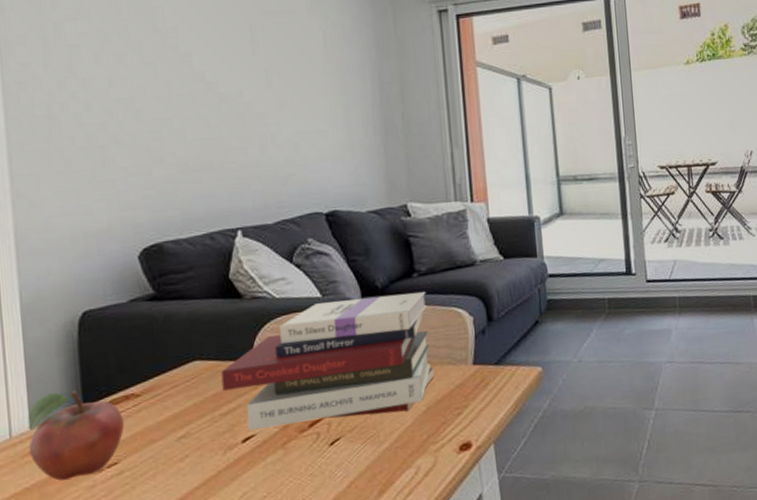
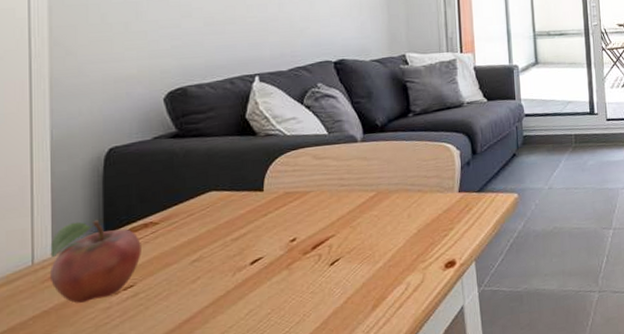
books: present [221,291,435,431] -> none [234,129,426,254]

